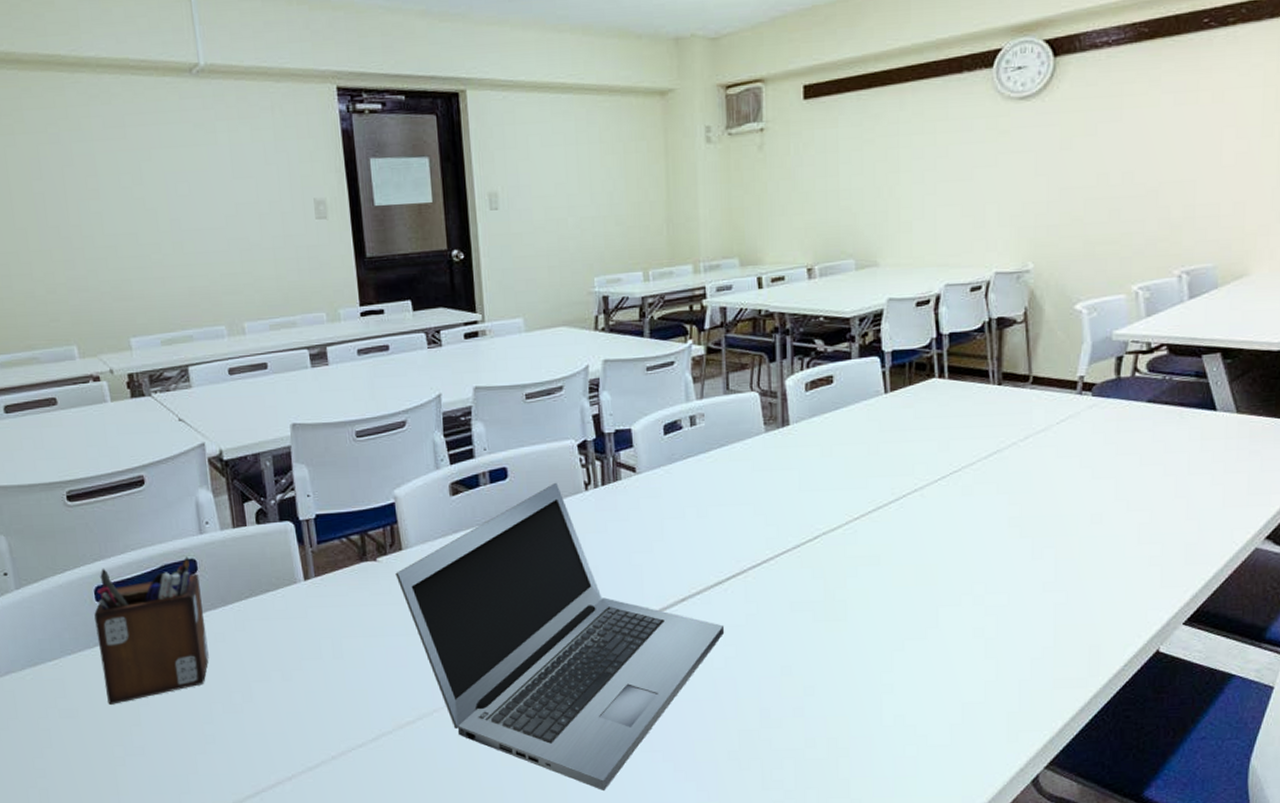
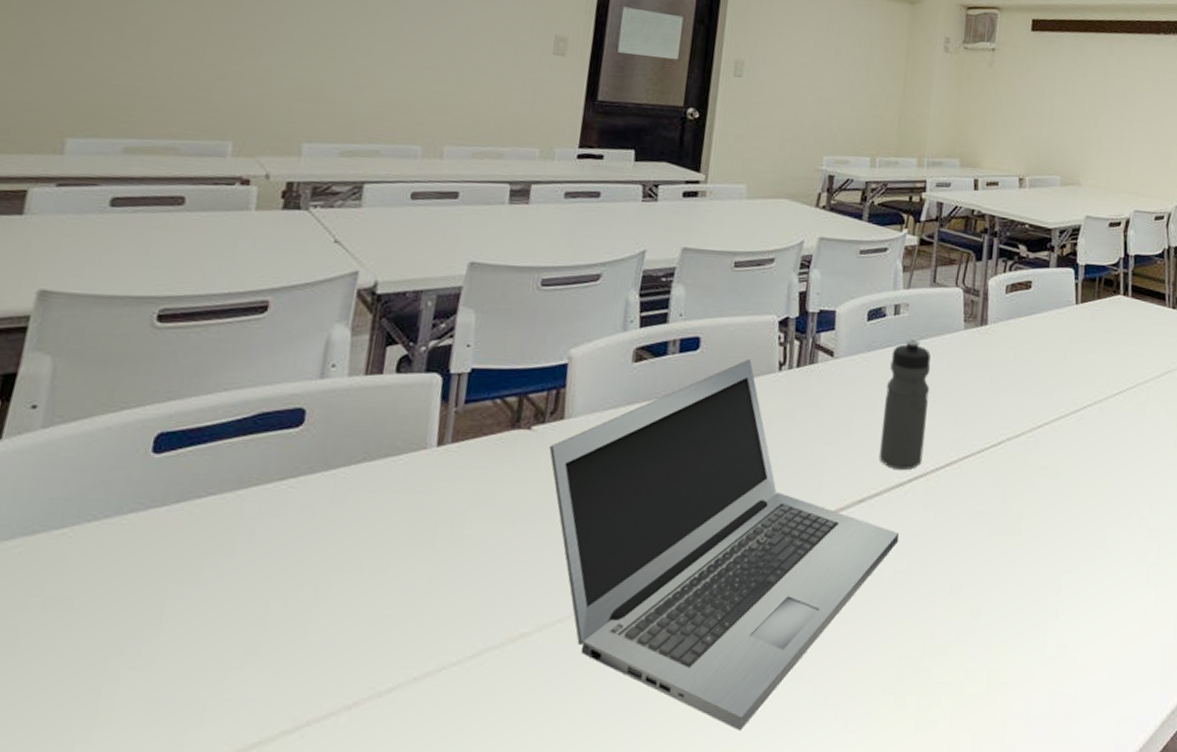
desk organizer: present [94,557,209,705] -> none [122,405,304,595]
water bottle: none [692,447,738,571] -> present [879,339,931,471]

